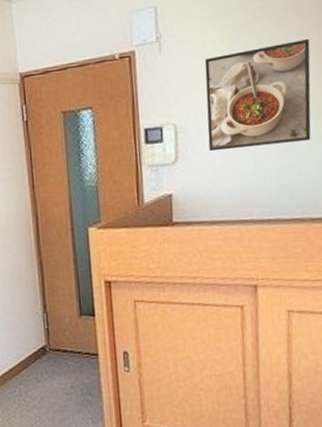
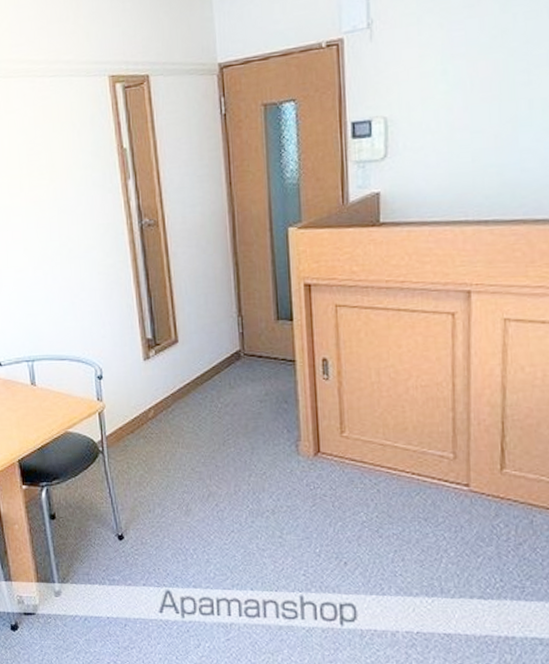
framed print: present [204,39,311,152] -> none [420,23,539,147]

